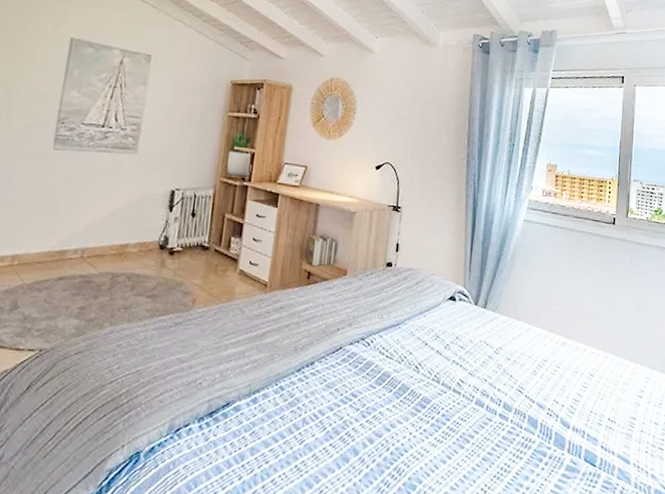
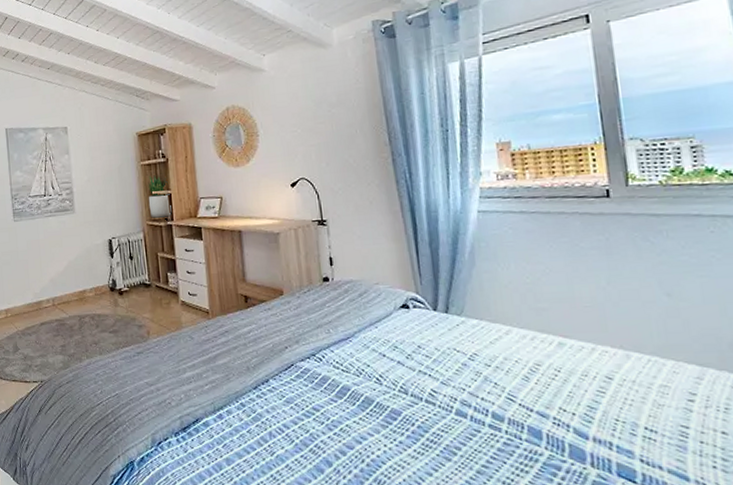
books: present [306,234,336,267] -> none [238,259,268,290]

